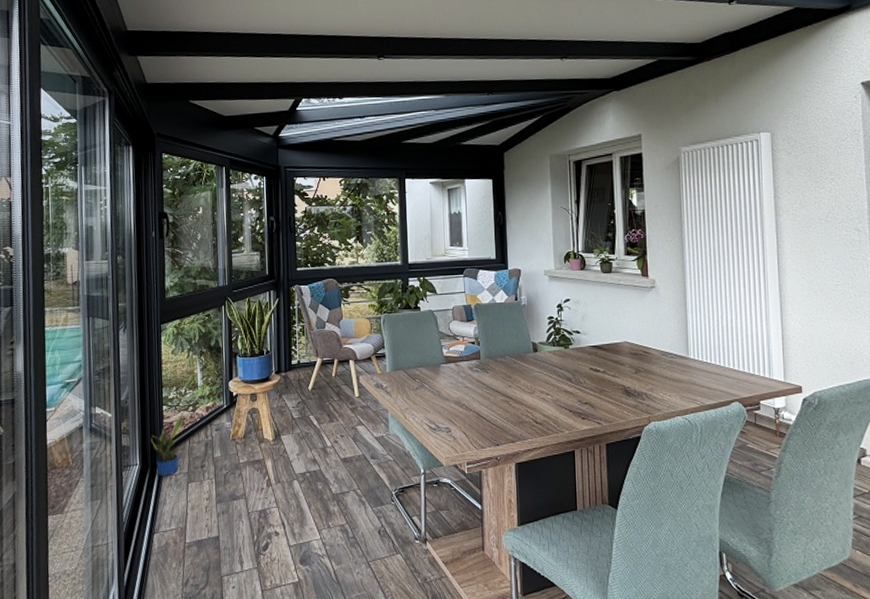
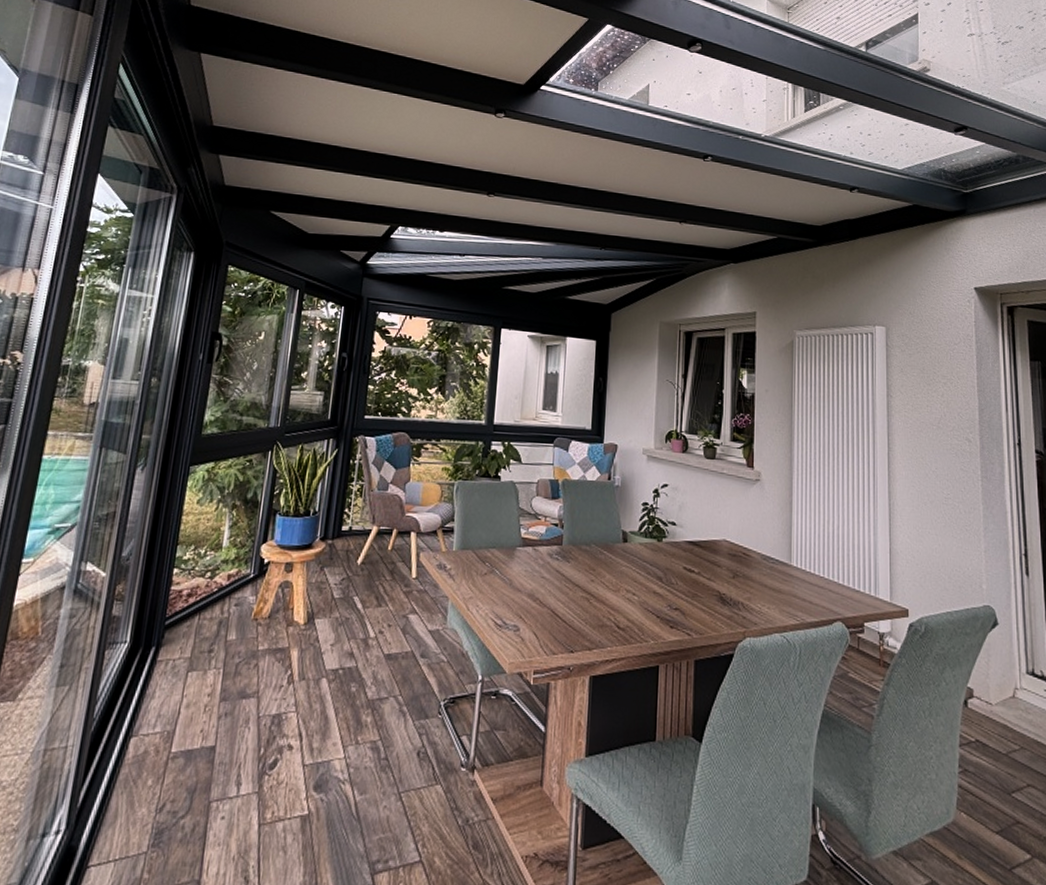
potted plant: present [151,413,183,476] -> none [150,580,198,660]

